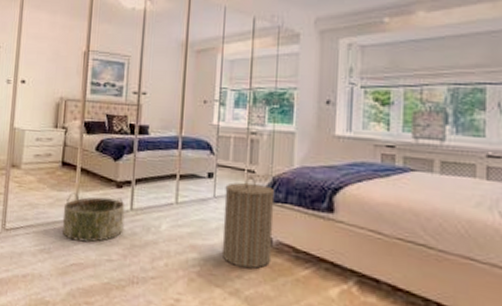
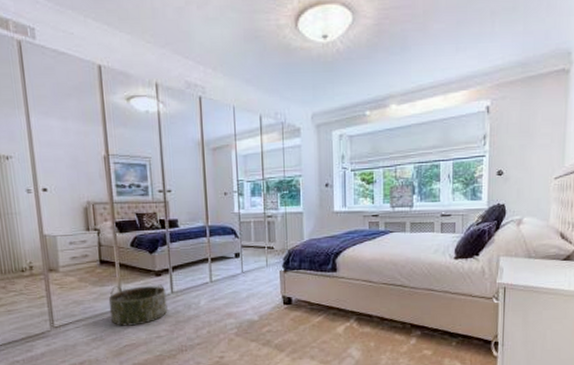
laundry hamper: present [221,176,275,269] -> none [250,252,293,324]

